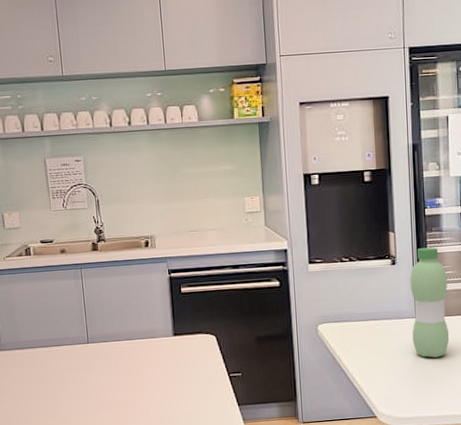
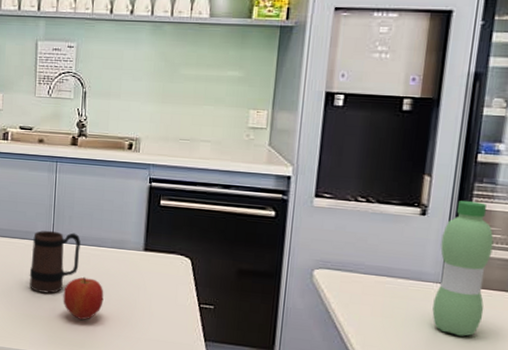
mug: none [69,331,116,393] -> present [29,230,81,294]
apple: none [105,370,144,410] -> present [63,276,104,320]

